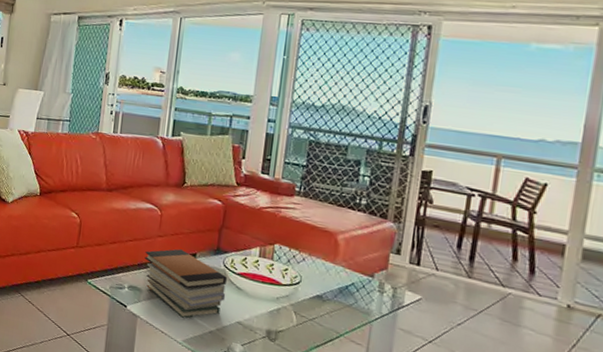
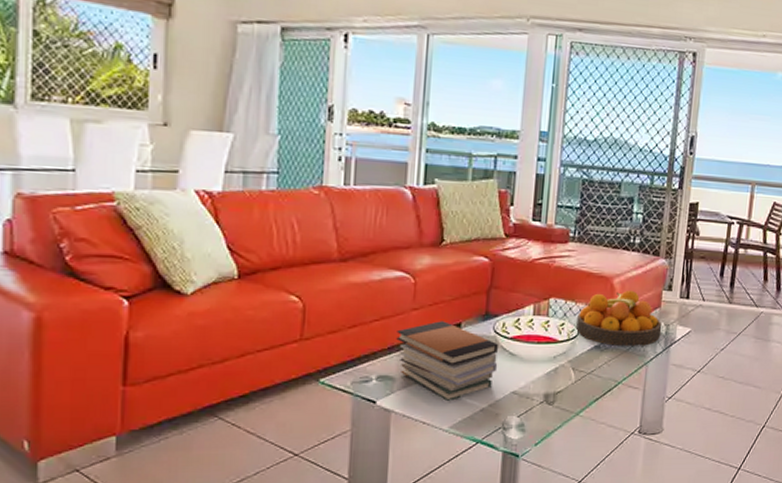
fruit bowl: none [299,246,389,305] -> present [576,290,662,346]

